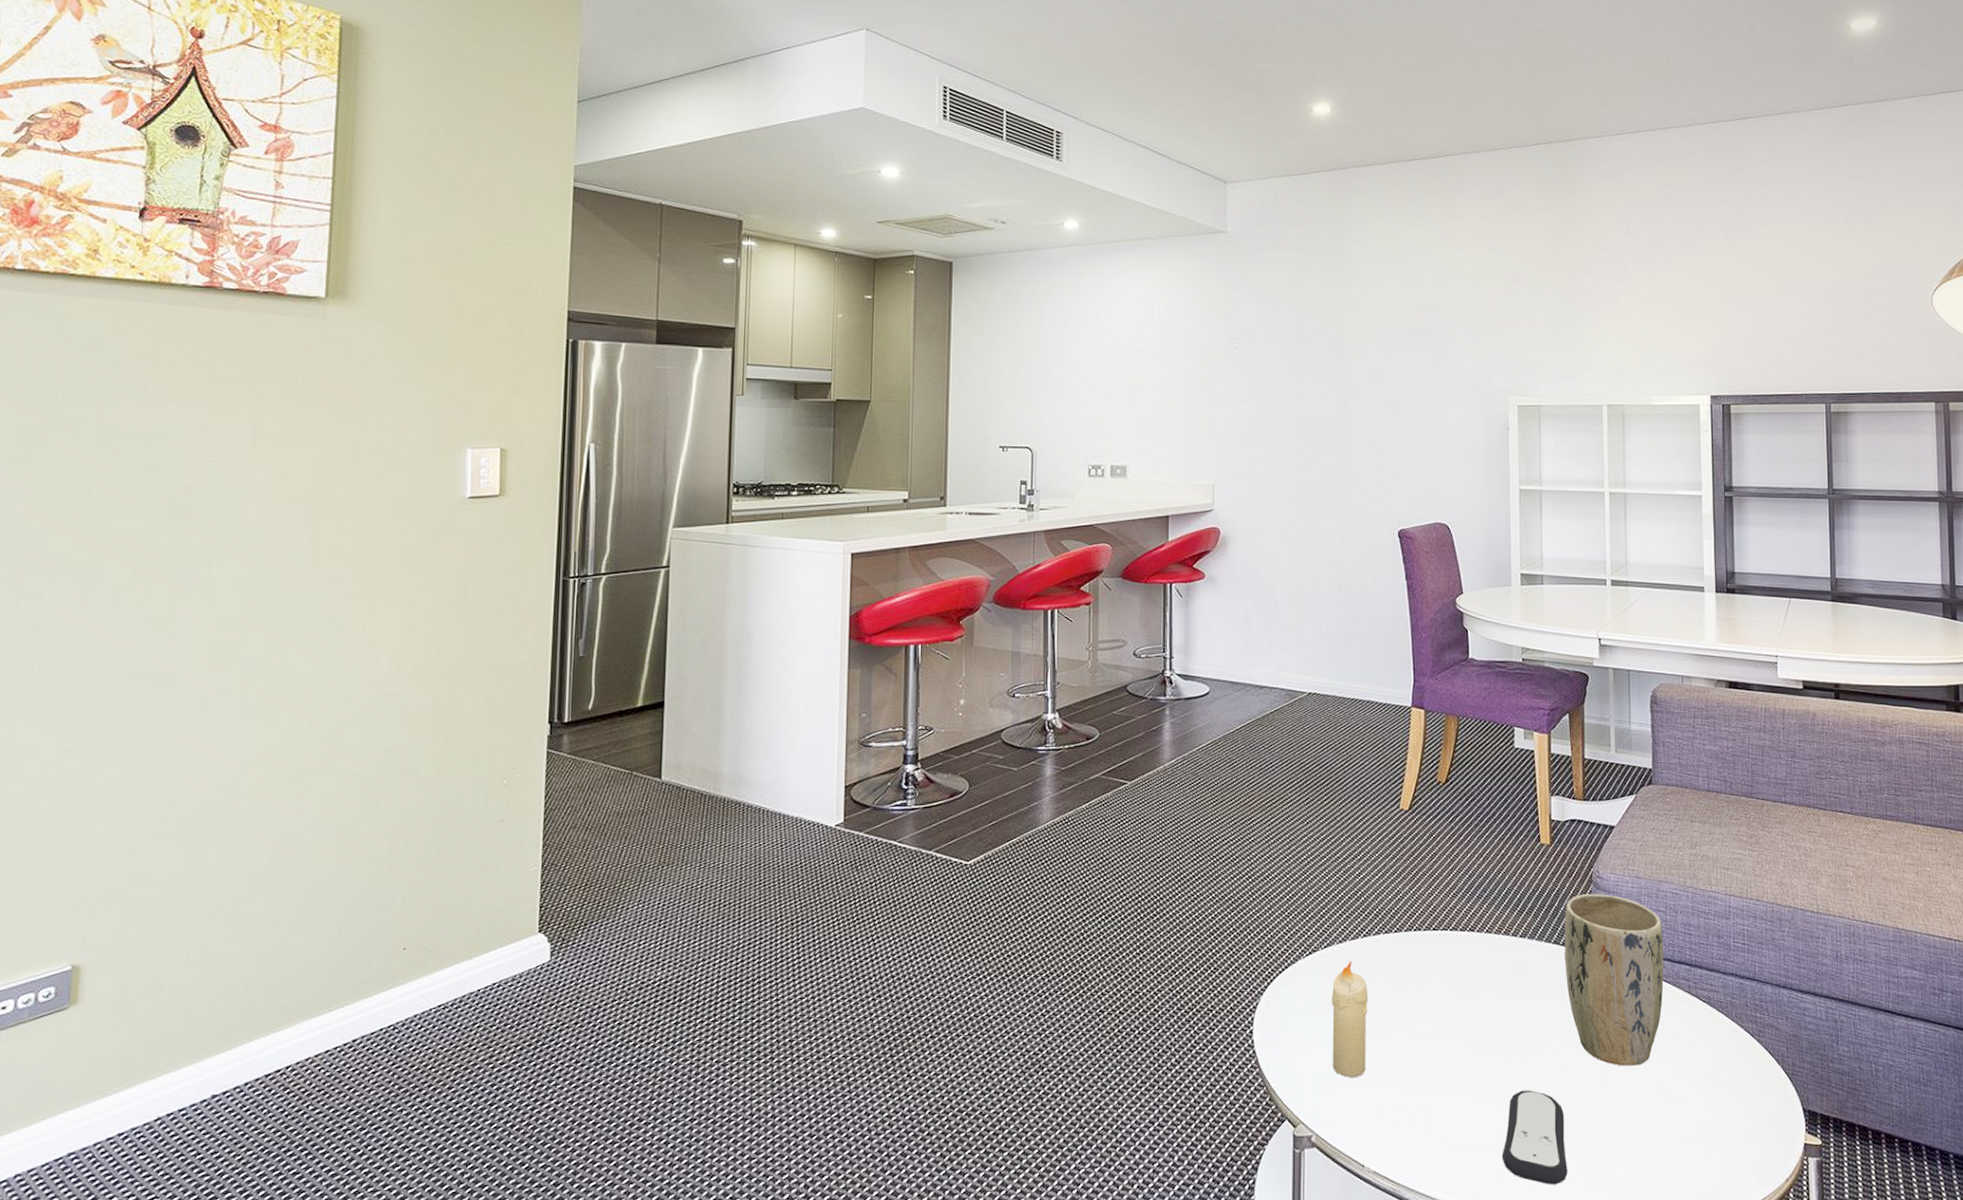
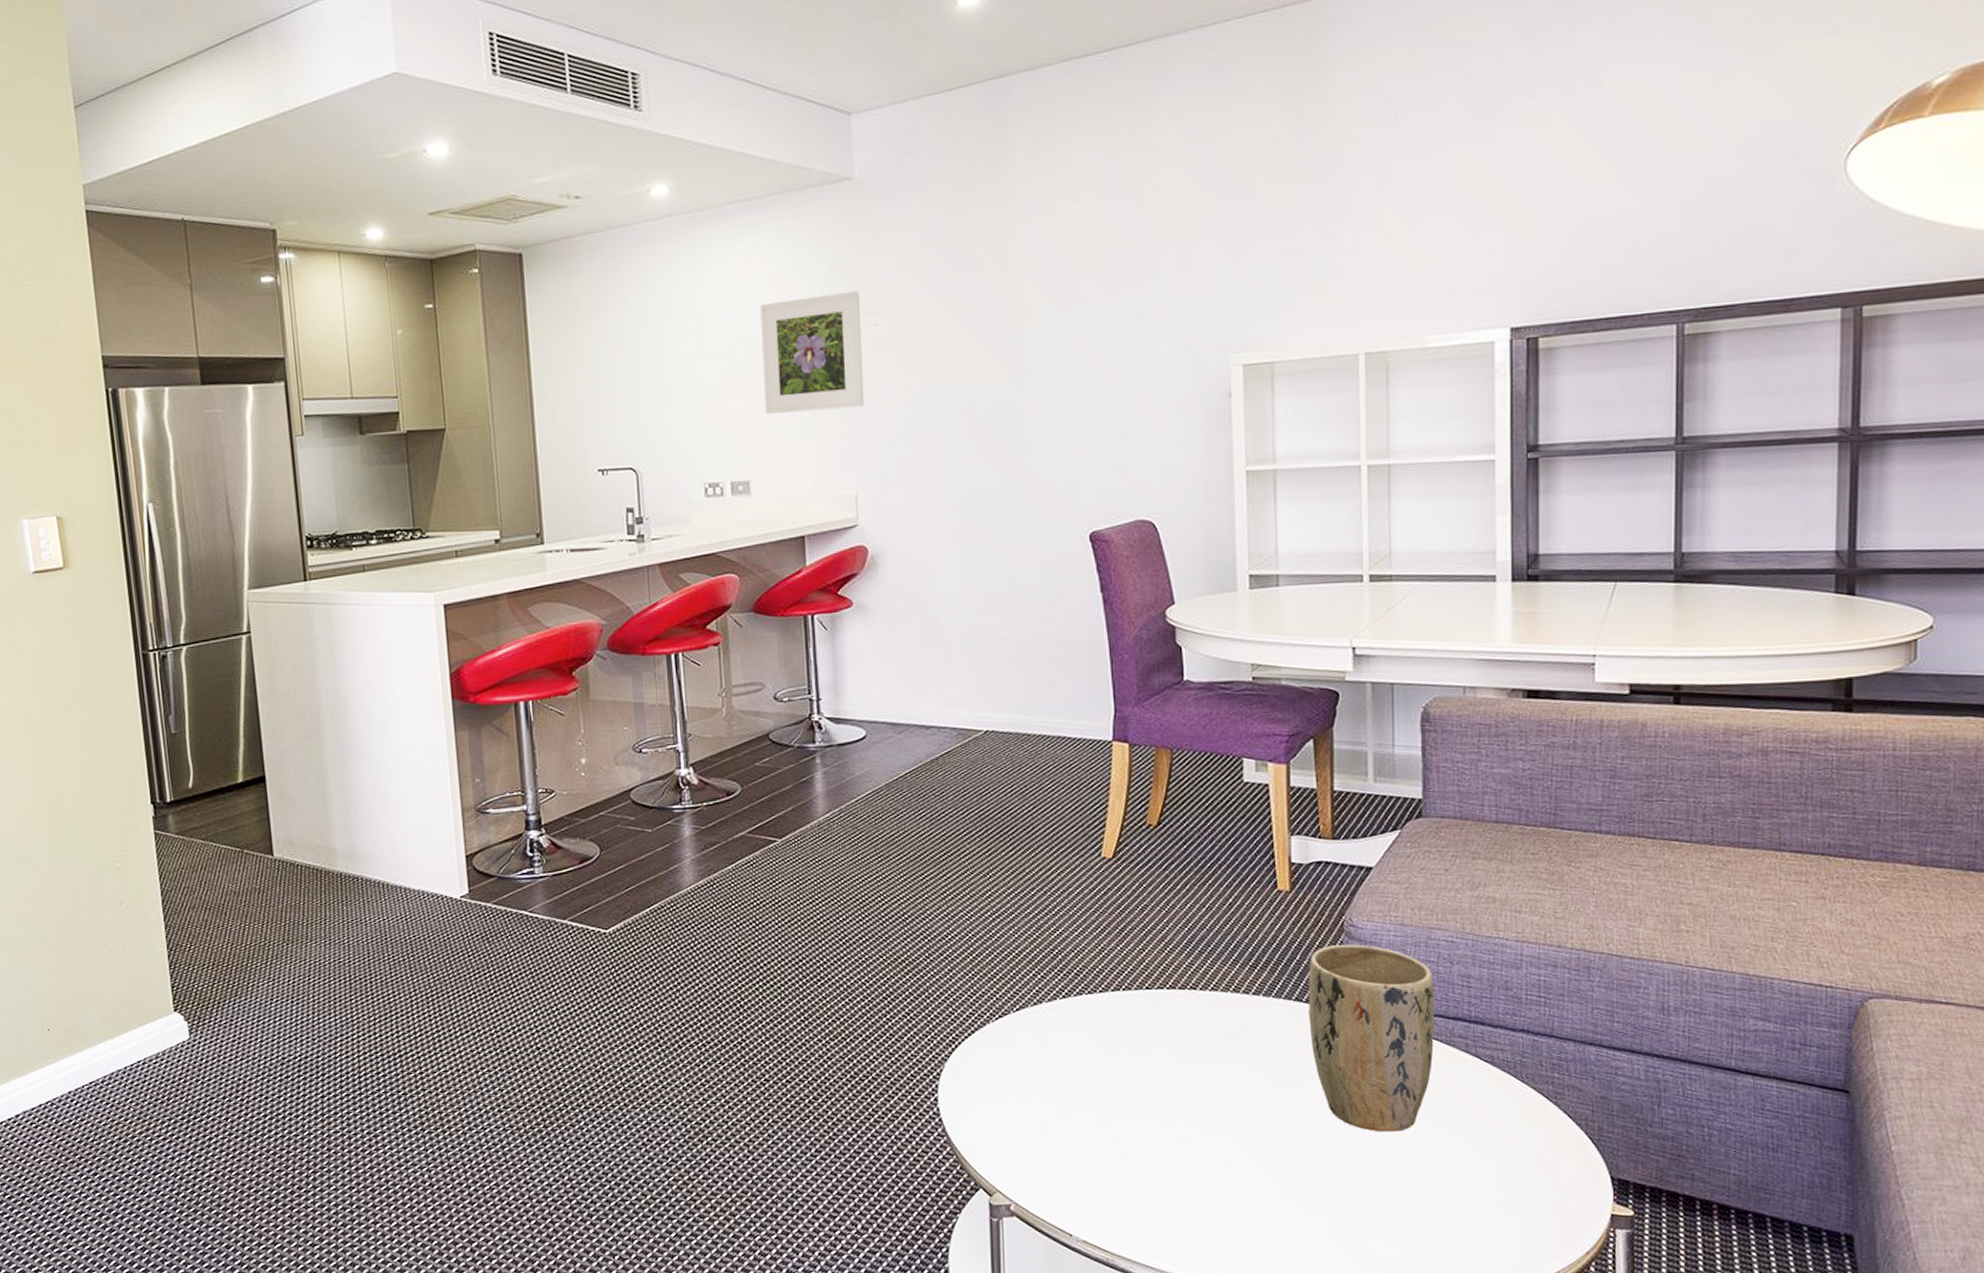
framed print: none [1144,319,1225,413] -> present [760,290,864,414]
candle: present [1331,961,1369,1078] -> none [1026,1024,1071,1146]
remote control: present [1502,1090,1568,1185] -> none [1233,1158,1313,1256]

